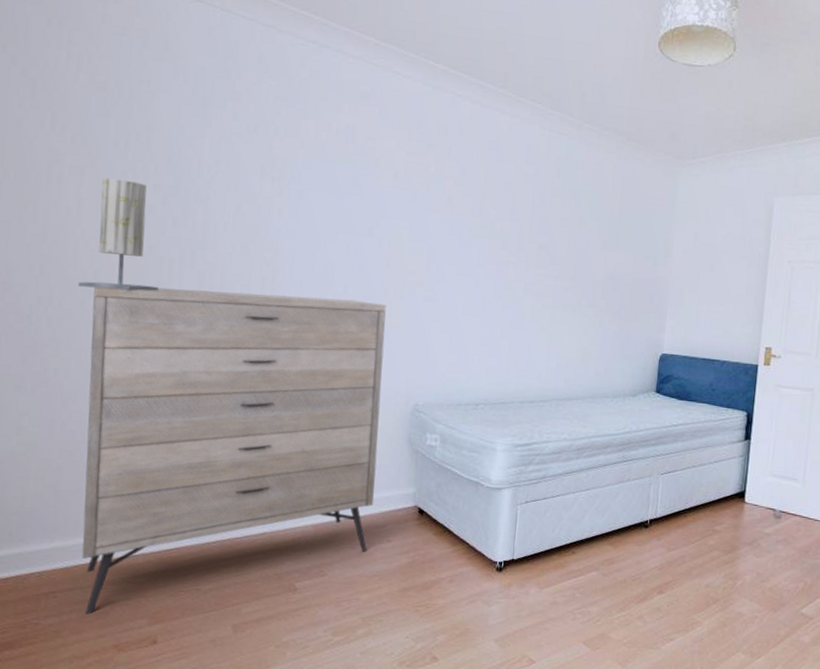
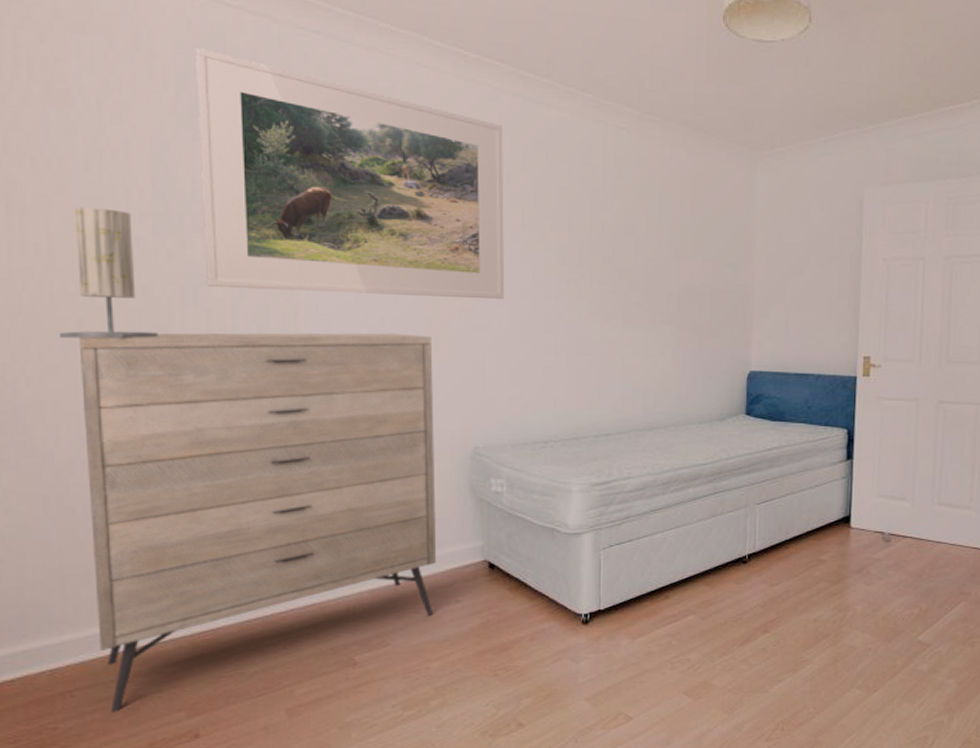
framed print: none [202,51,461,277] -> present [195,48,505,300]

